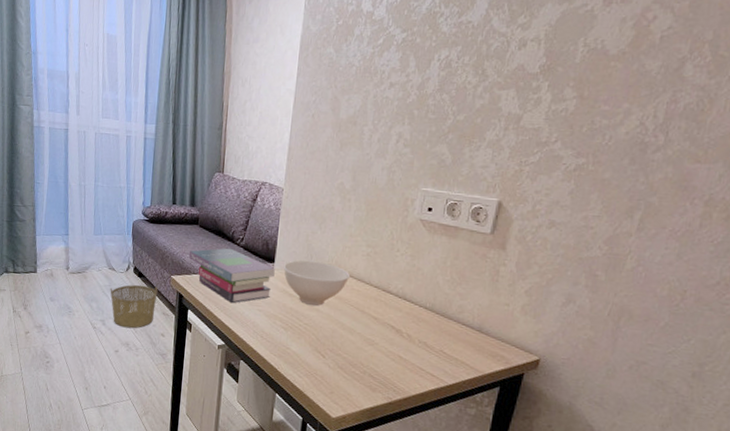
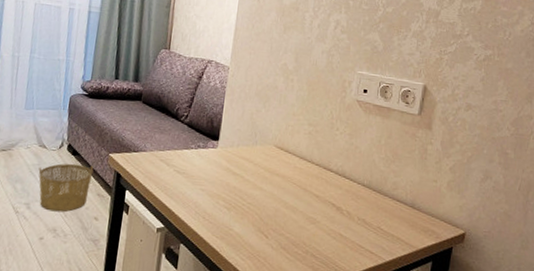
books: present [189,248,275,304] -> none [130,125,219,183]
bowl: present [283,260,351,306] -> none [227,138,293,184]

